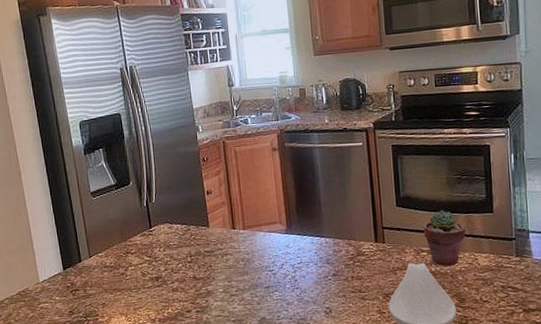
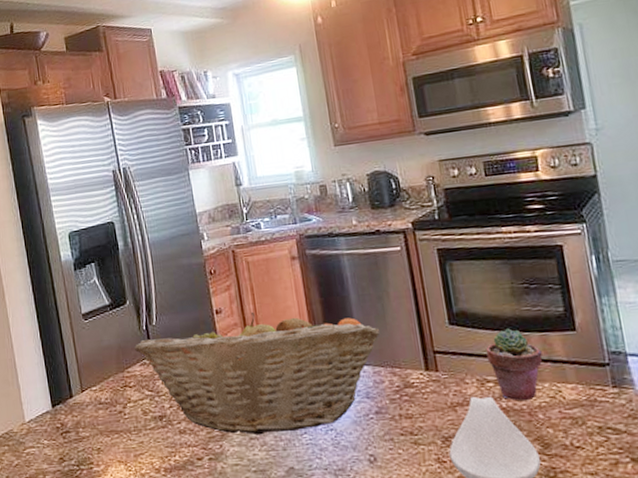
fruit basket: none [136,193,341,293] -> present [135,311,380,435]

